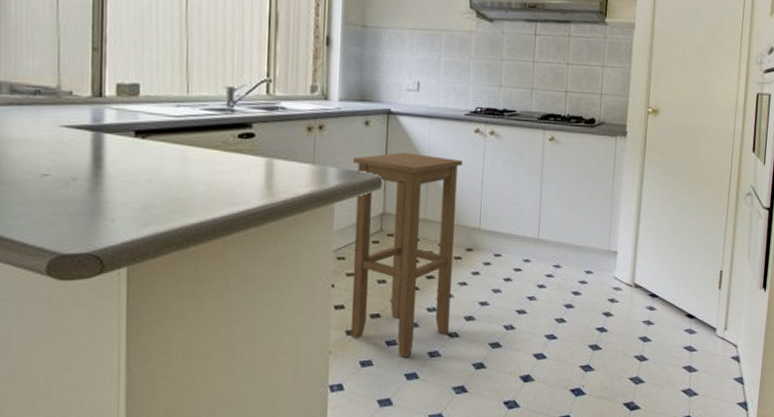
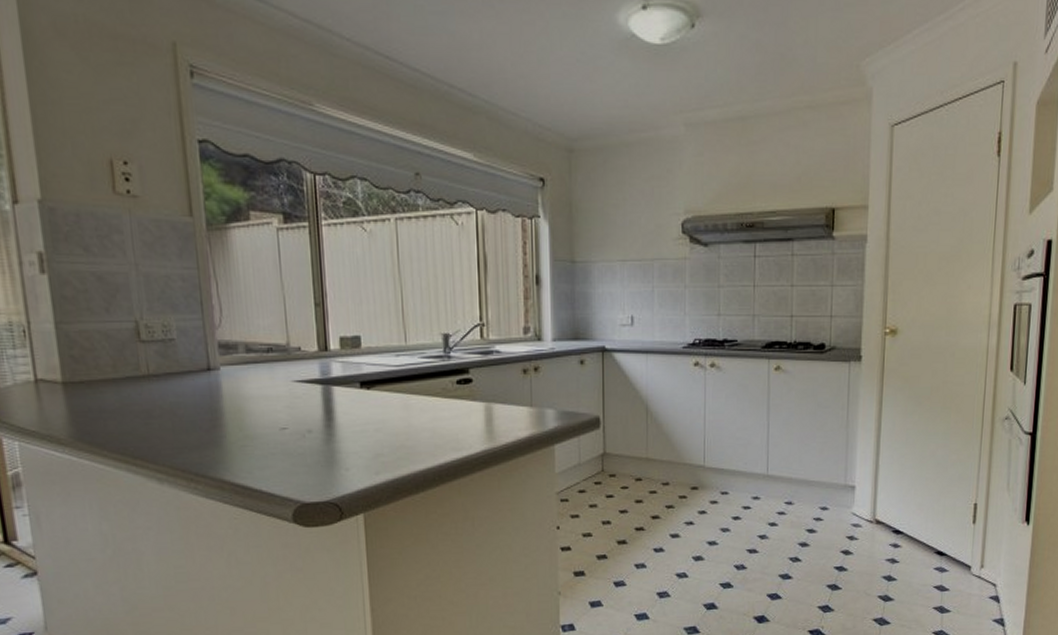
stool: present [350,152,464,357] -> none [571,390,684,598]

